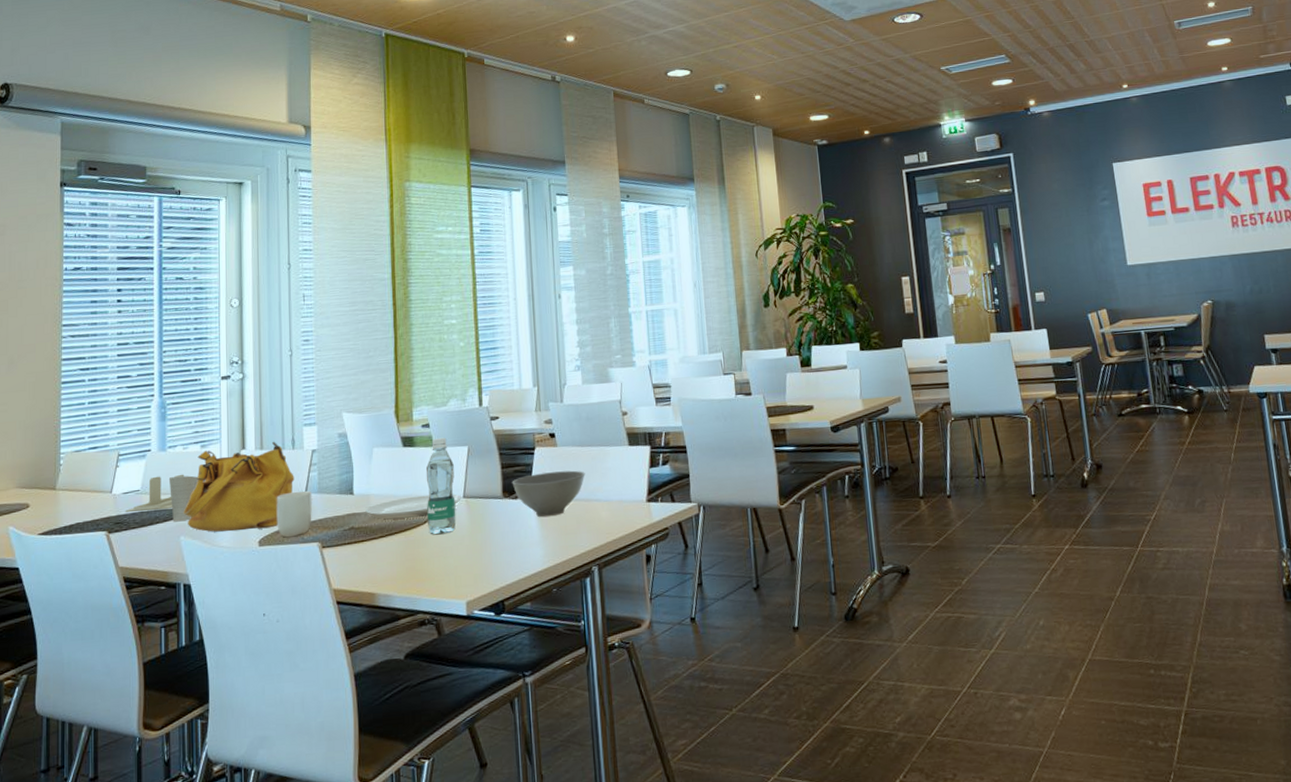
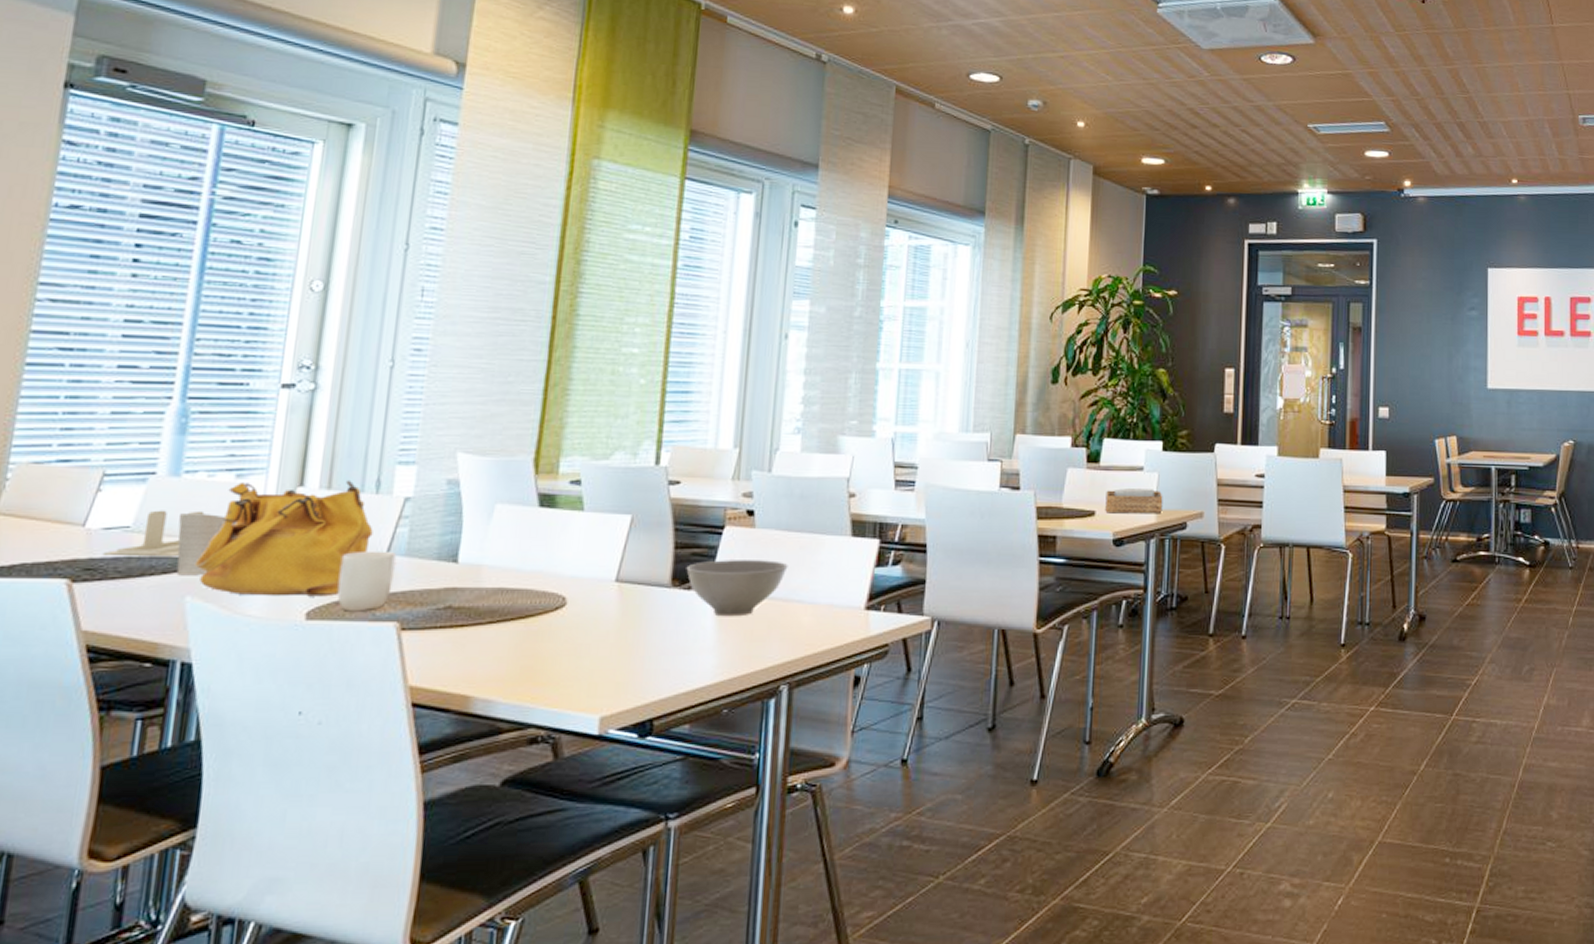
plate: present [365,494,461,520] -> none [472,573,613,601]
bottle: present [425,437,457,535] -> none [559,500,609,627]
napkin holder: none [820,382,867,406] -> present [1105,488,1163,514]

